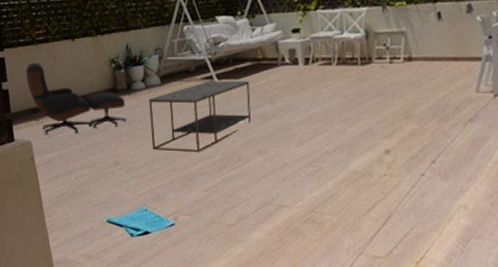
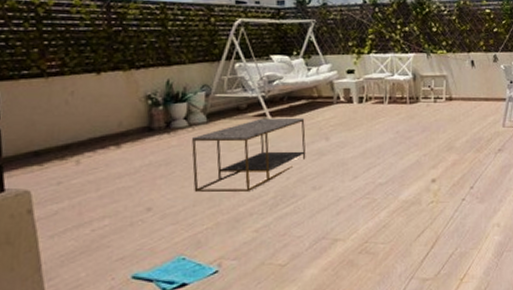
lounge chair: present [25,62,127,135] -> none [28,97,164,182]

